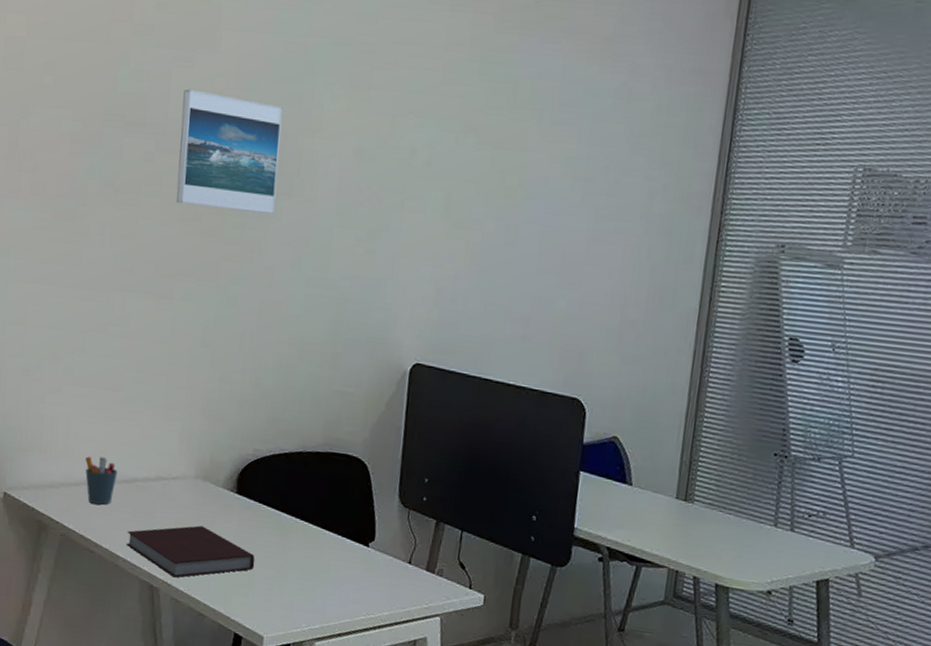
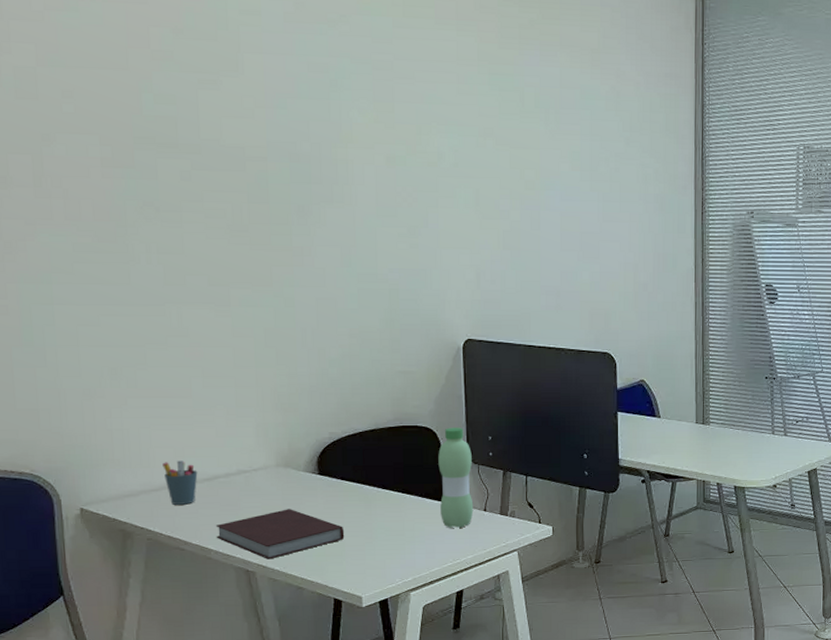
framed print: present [176,89,283,214] -> none [213,109,318,220]
water bottle: none [359,461,404,579] -> present [438,427,474,528]

